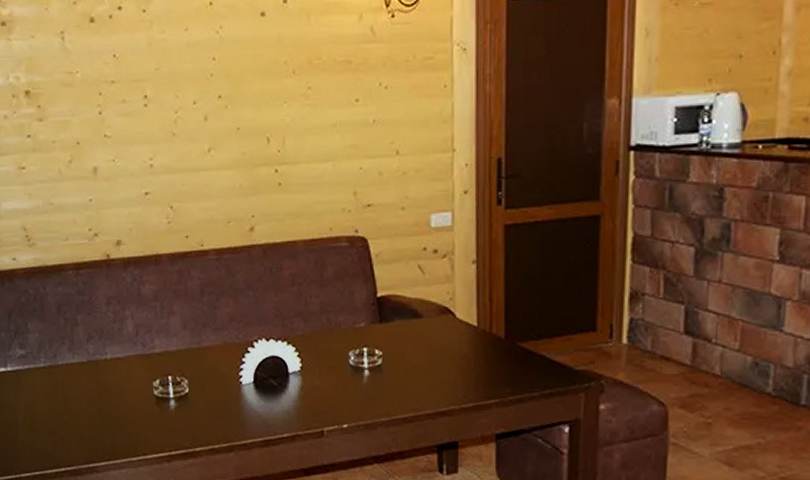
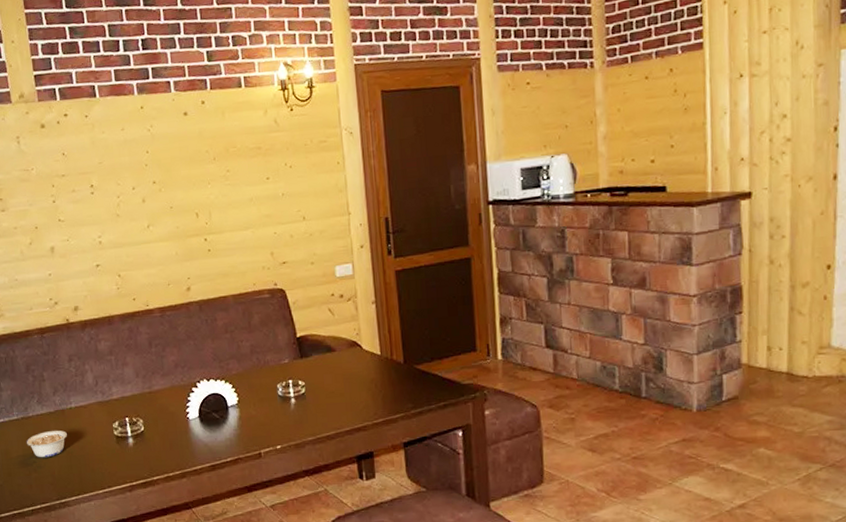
legume: none [54,383,100,414] -> present [27,430,67,458]

